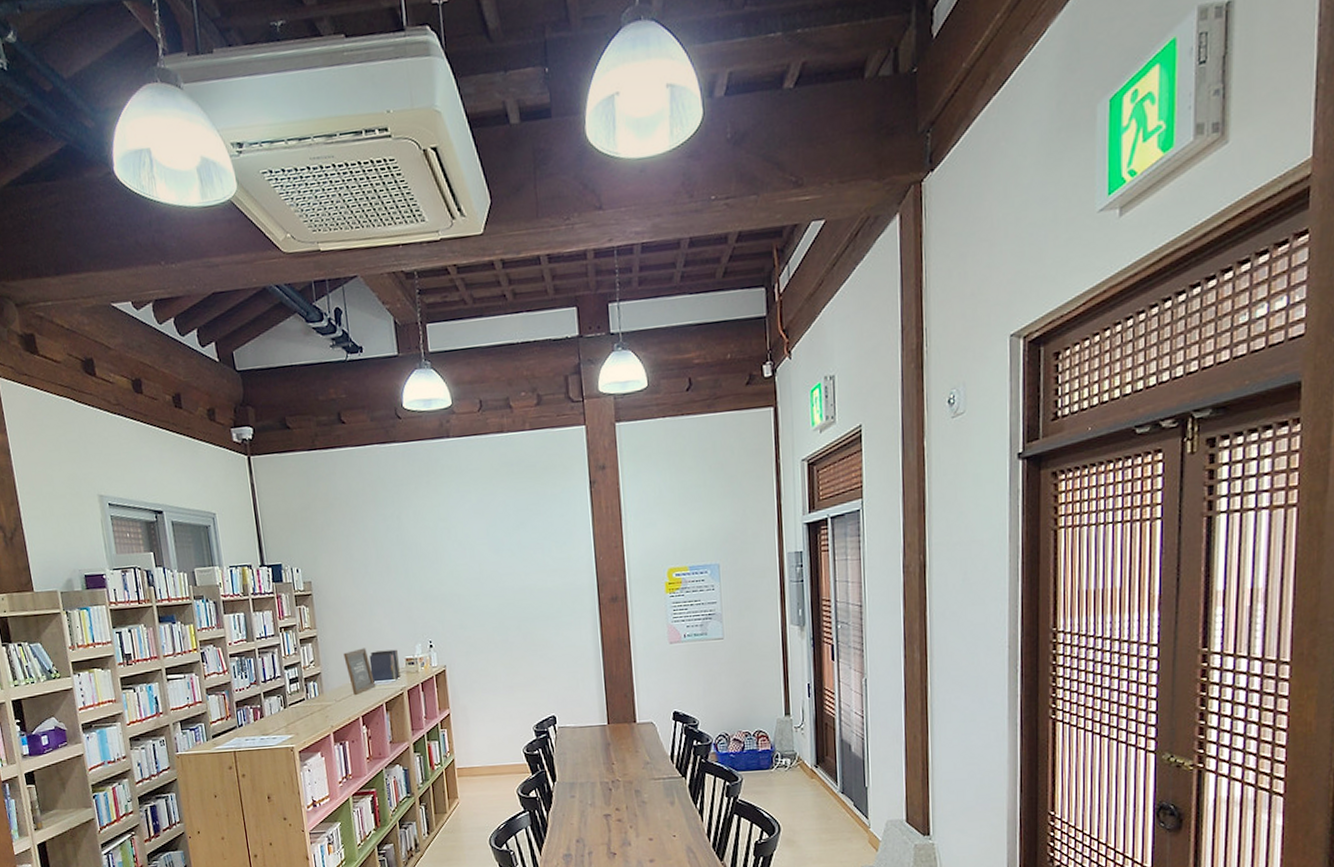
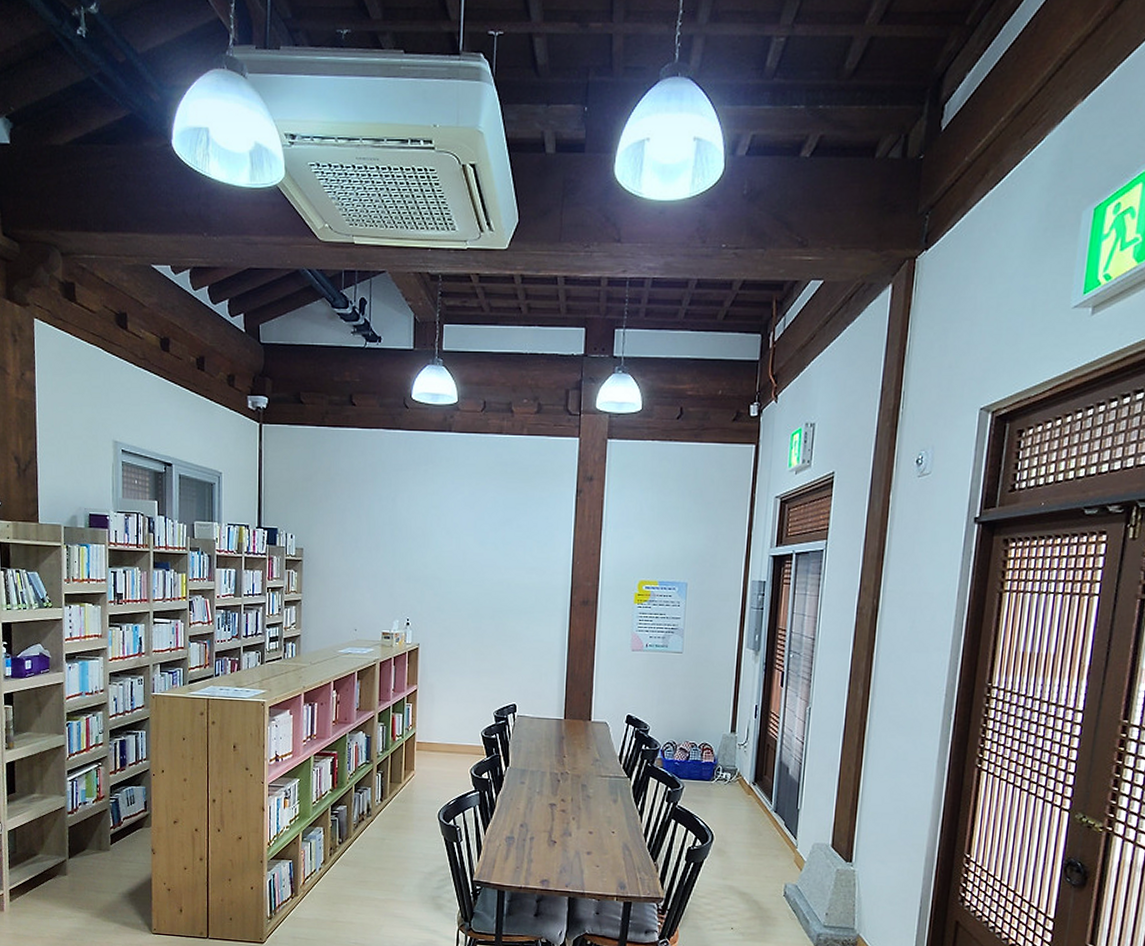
picture frame: present [343,648,376,696] -> none [324,617,351,662]
books: present [369,649,400,684] -> none [347,621,375,653]

